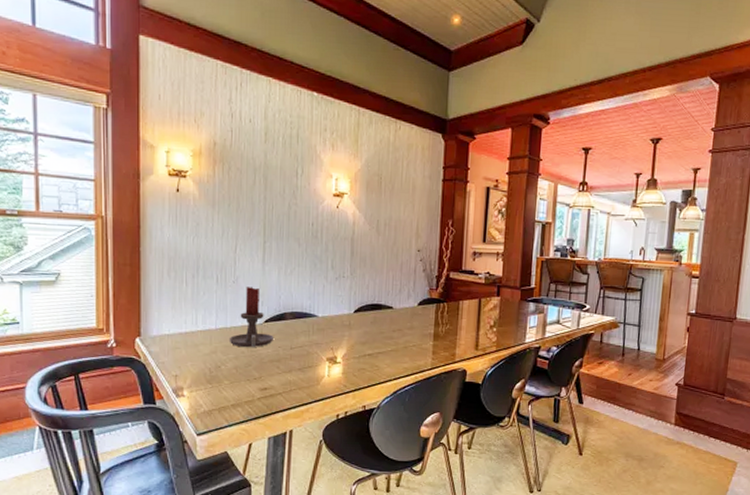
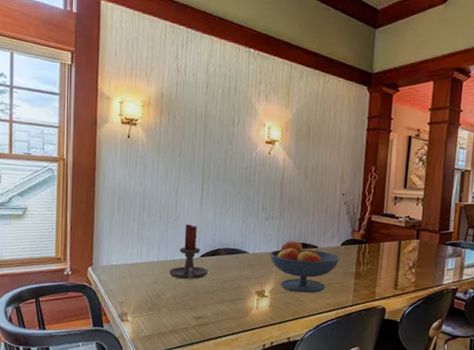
fruit bowl: none [341,301,417,358] -> present [270,240,340,293]

